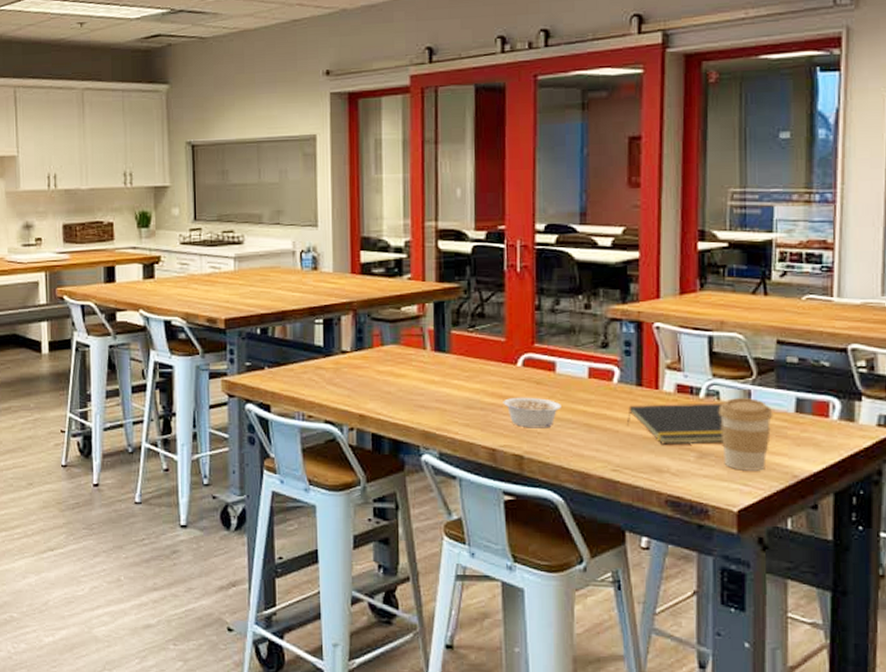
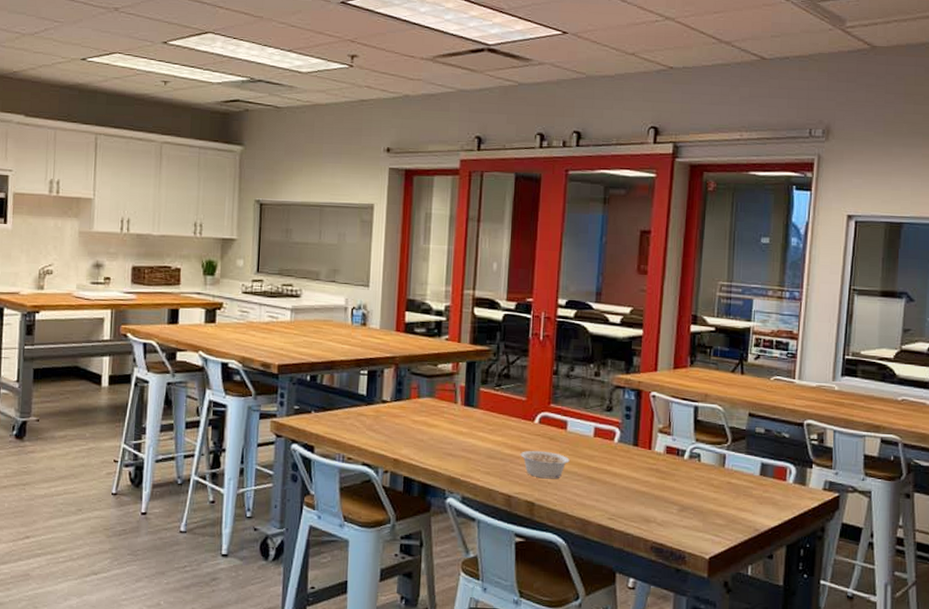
notepad: present [626,402,723,445] -> none [622,462,703,499]
coffee cup: present [718,398,773,471] -> none [698,460,742,524]

